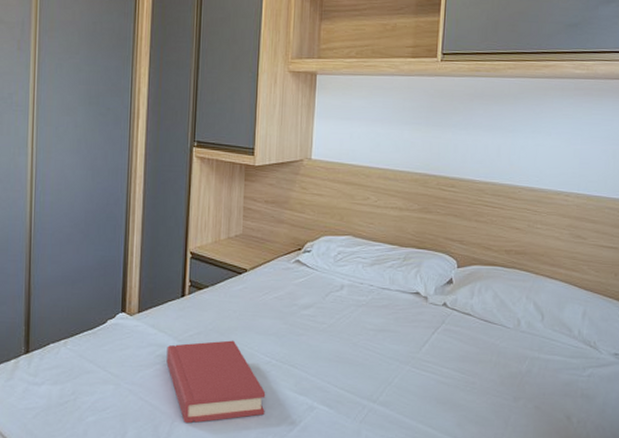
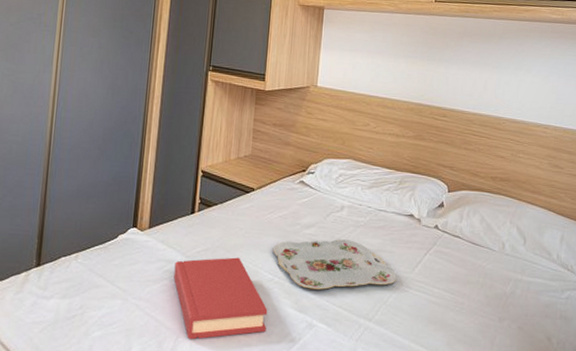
serving tray: none [269,320,403,371] -> present [272,239,397,290]

